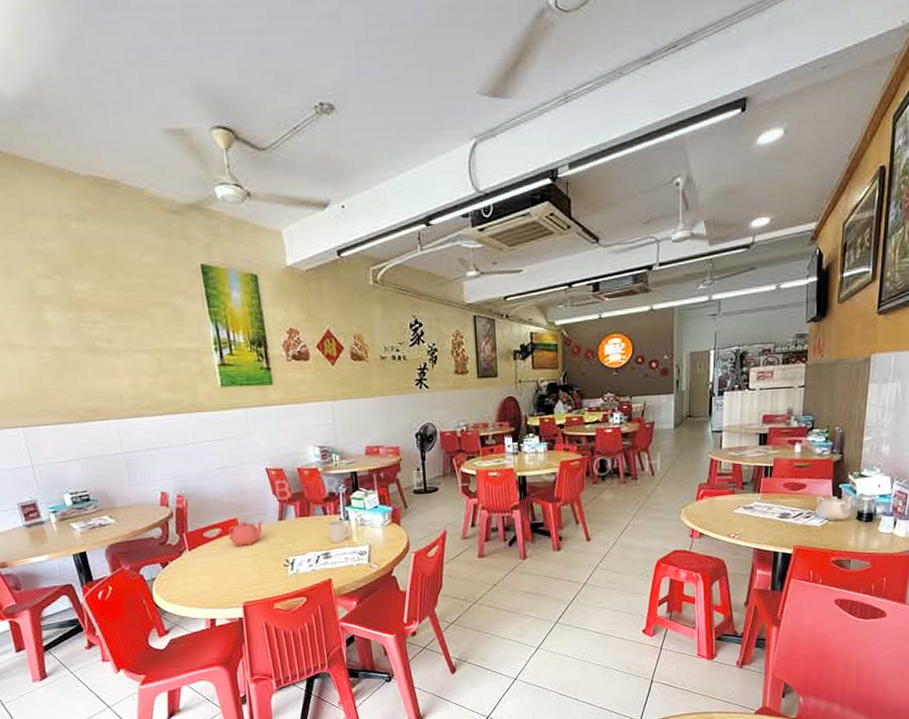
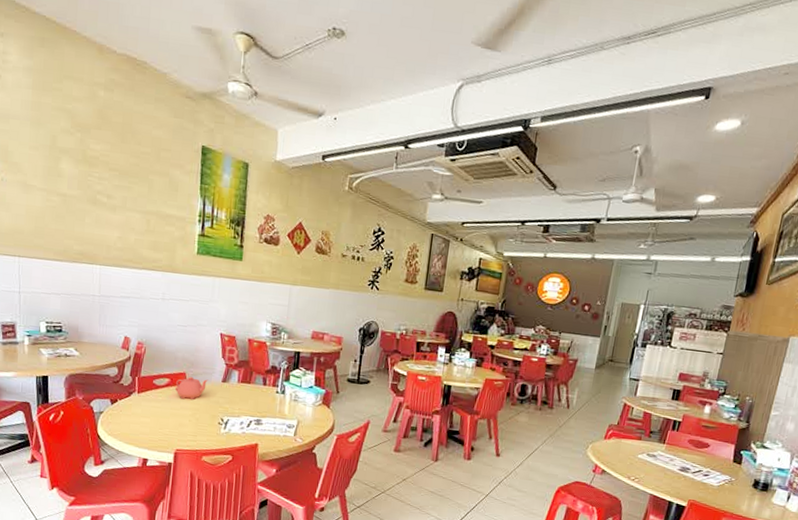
cup: present [328,520,352,544] -> none [264,391,285,413]
teapot: present [815,495,854,522] -> none [714,458,754,486]

